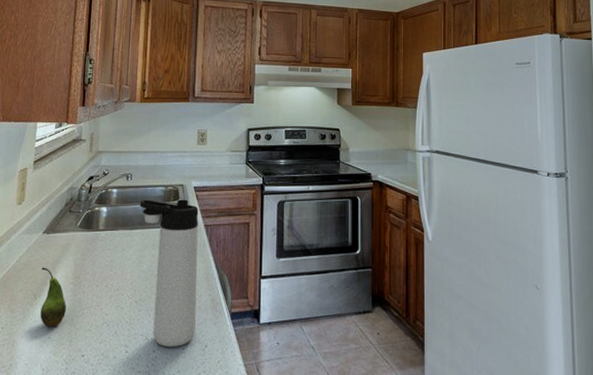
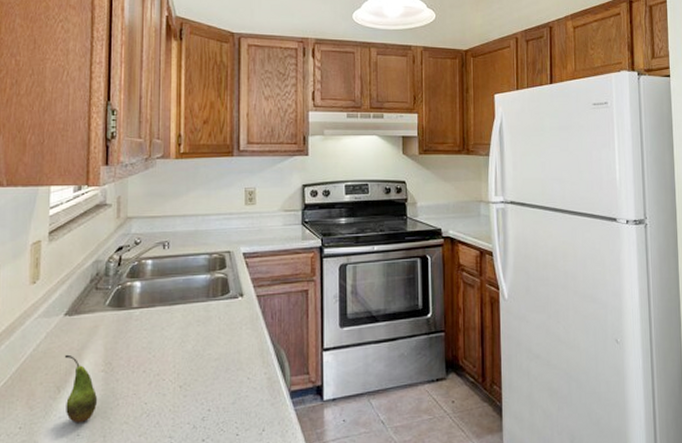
thermos bottle: present [139,199,199,347] -> none [180,268,251,434]

